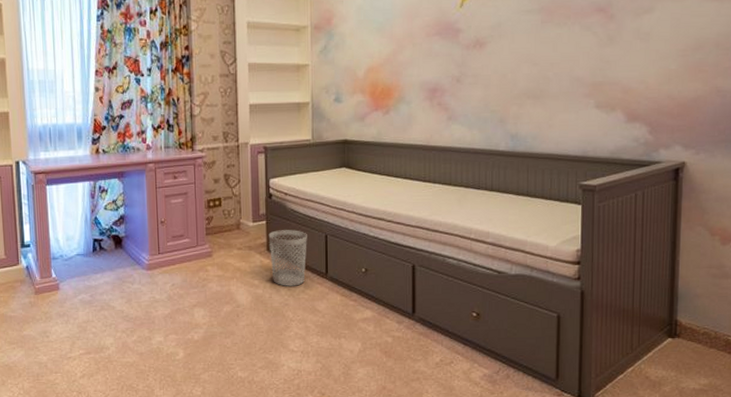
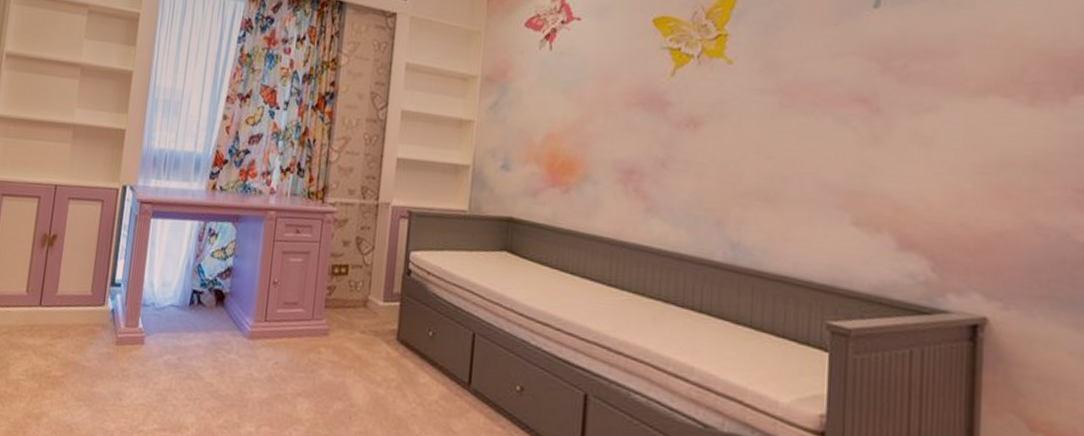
wastebasket: present [268,230,307,286] -> none [399,316,450,393]

